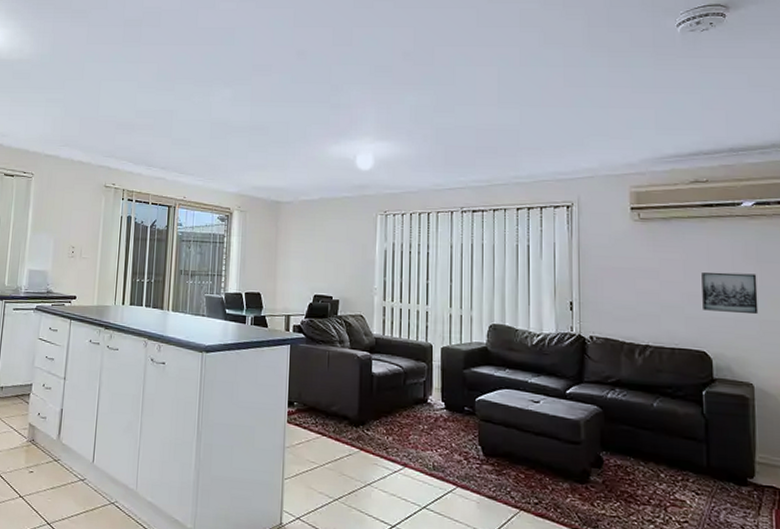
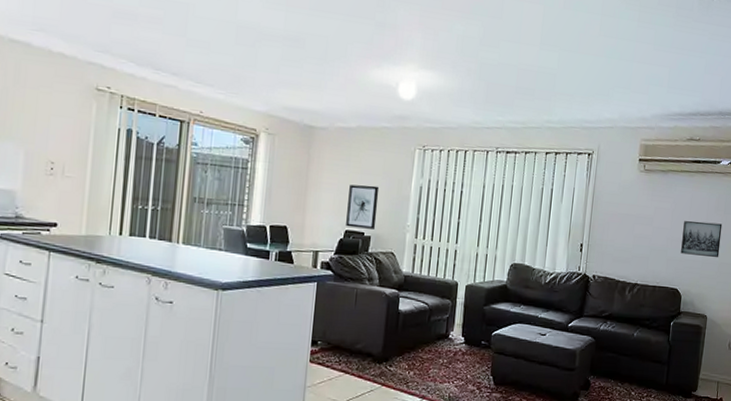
wall art: none [314,251,344,293] -> present [346,184,380,229]

